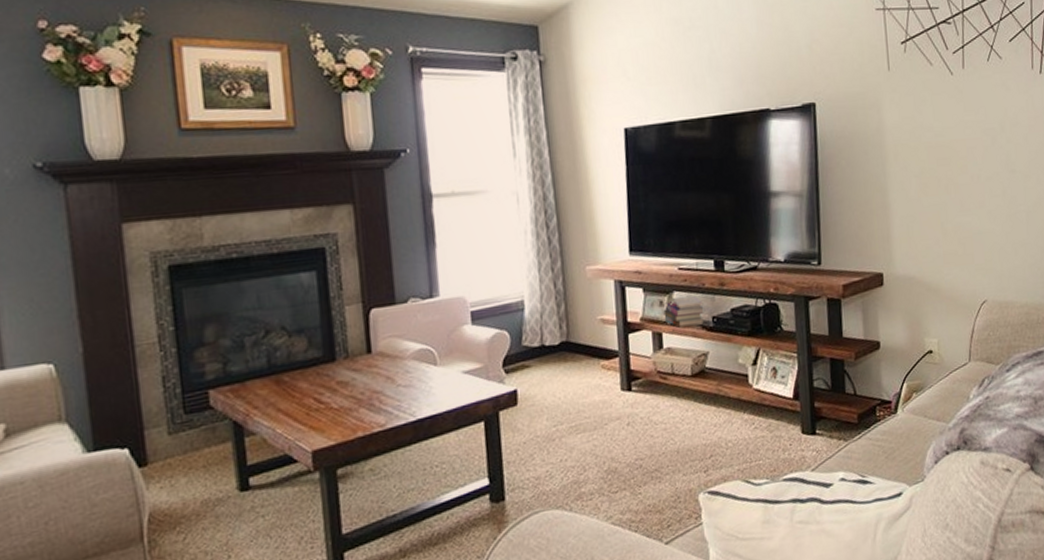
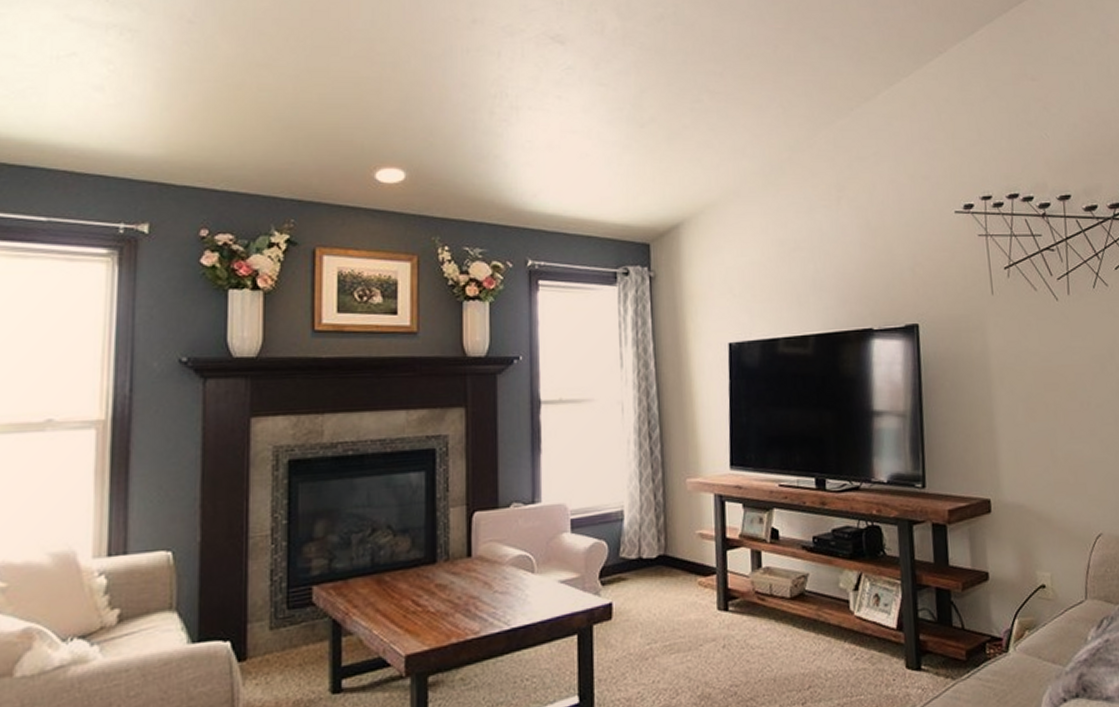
books: present [663,296,704,329] -> none [763,514,805,548]

